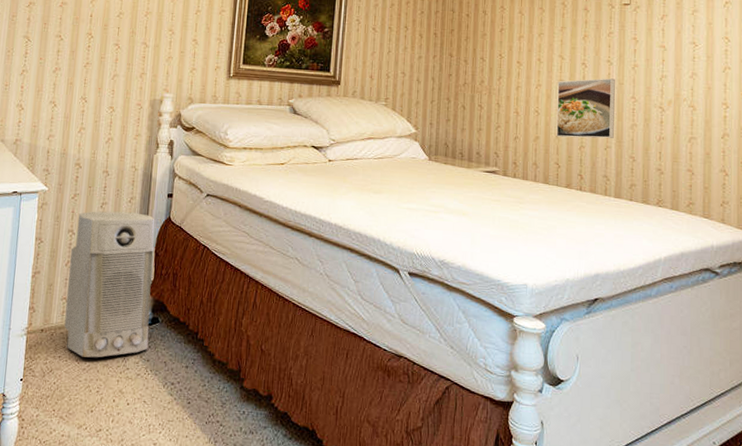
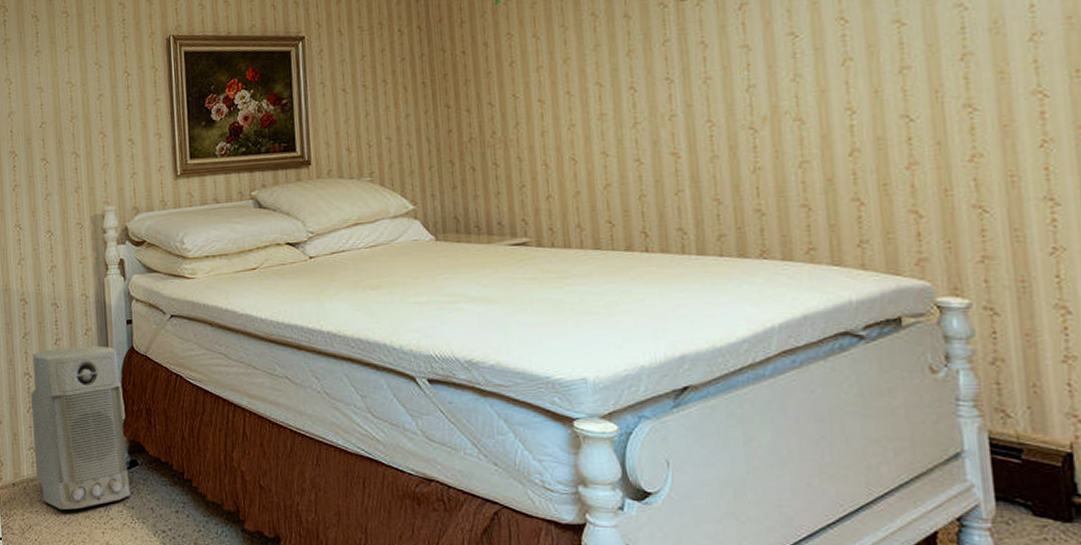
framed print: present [556,78,615,139] -> none [597,100,687,188]

